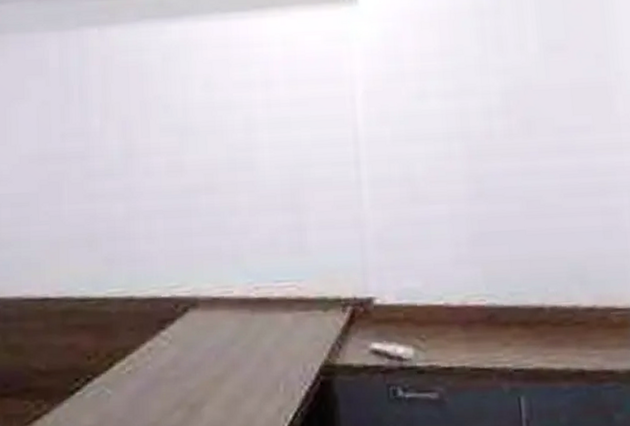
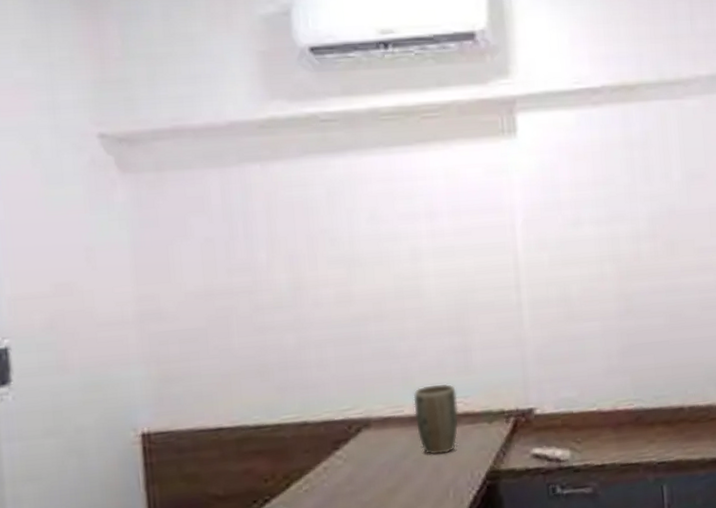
plant pot: none [244,264,291,342] -> present [413,383,459,455]

